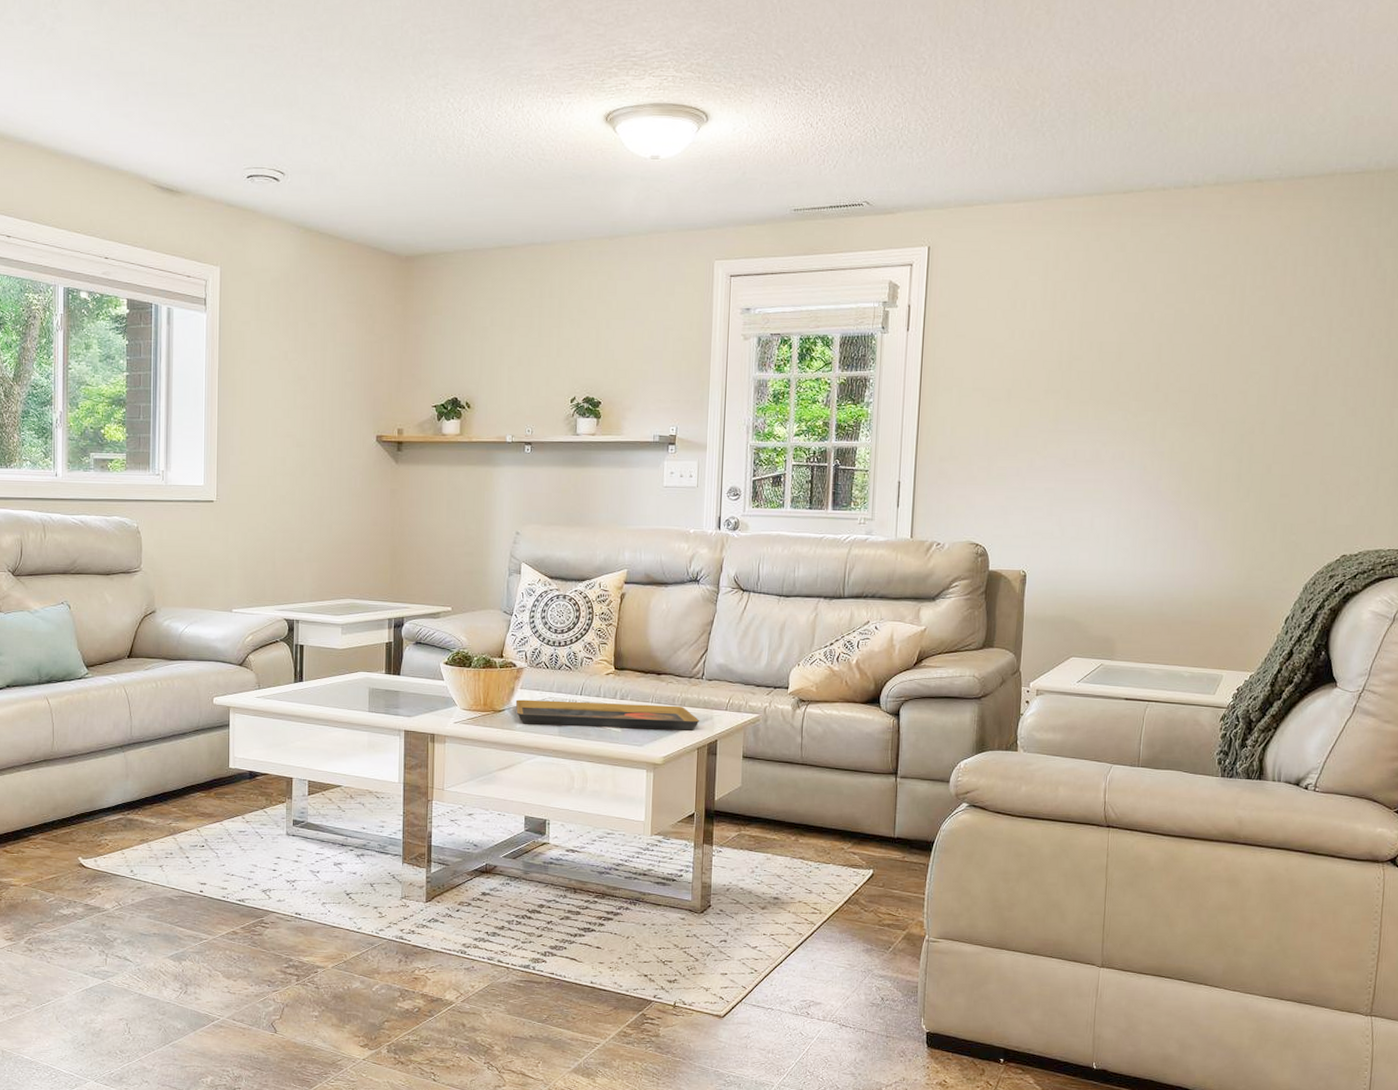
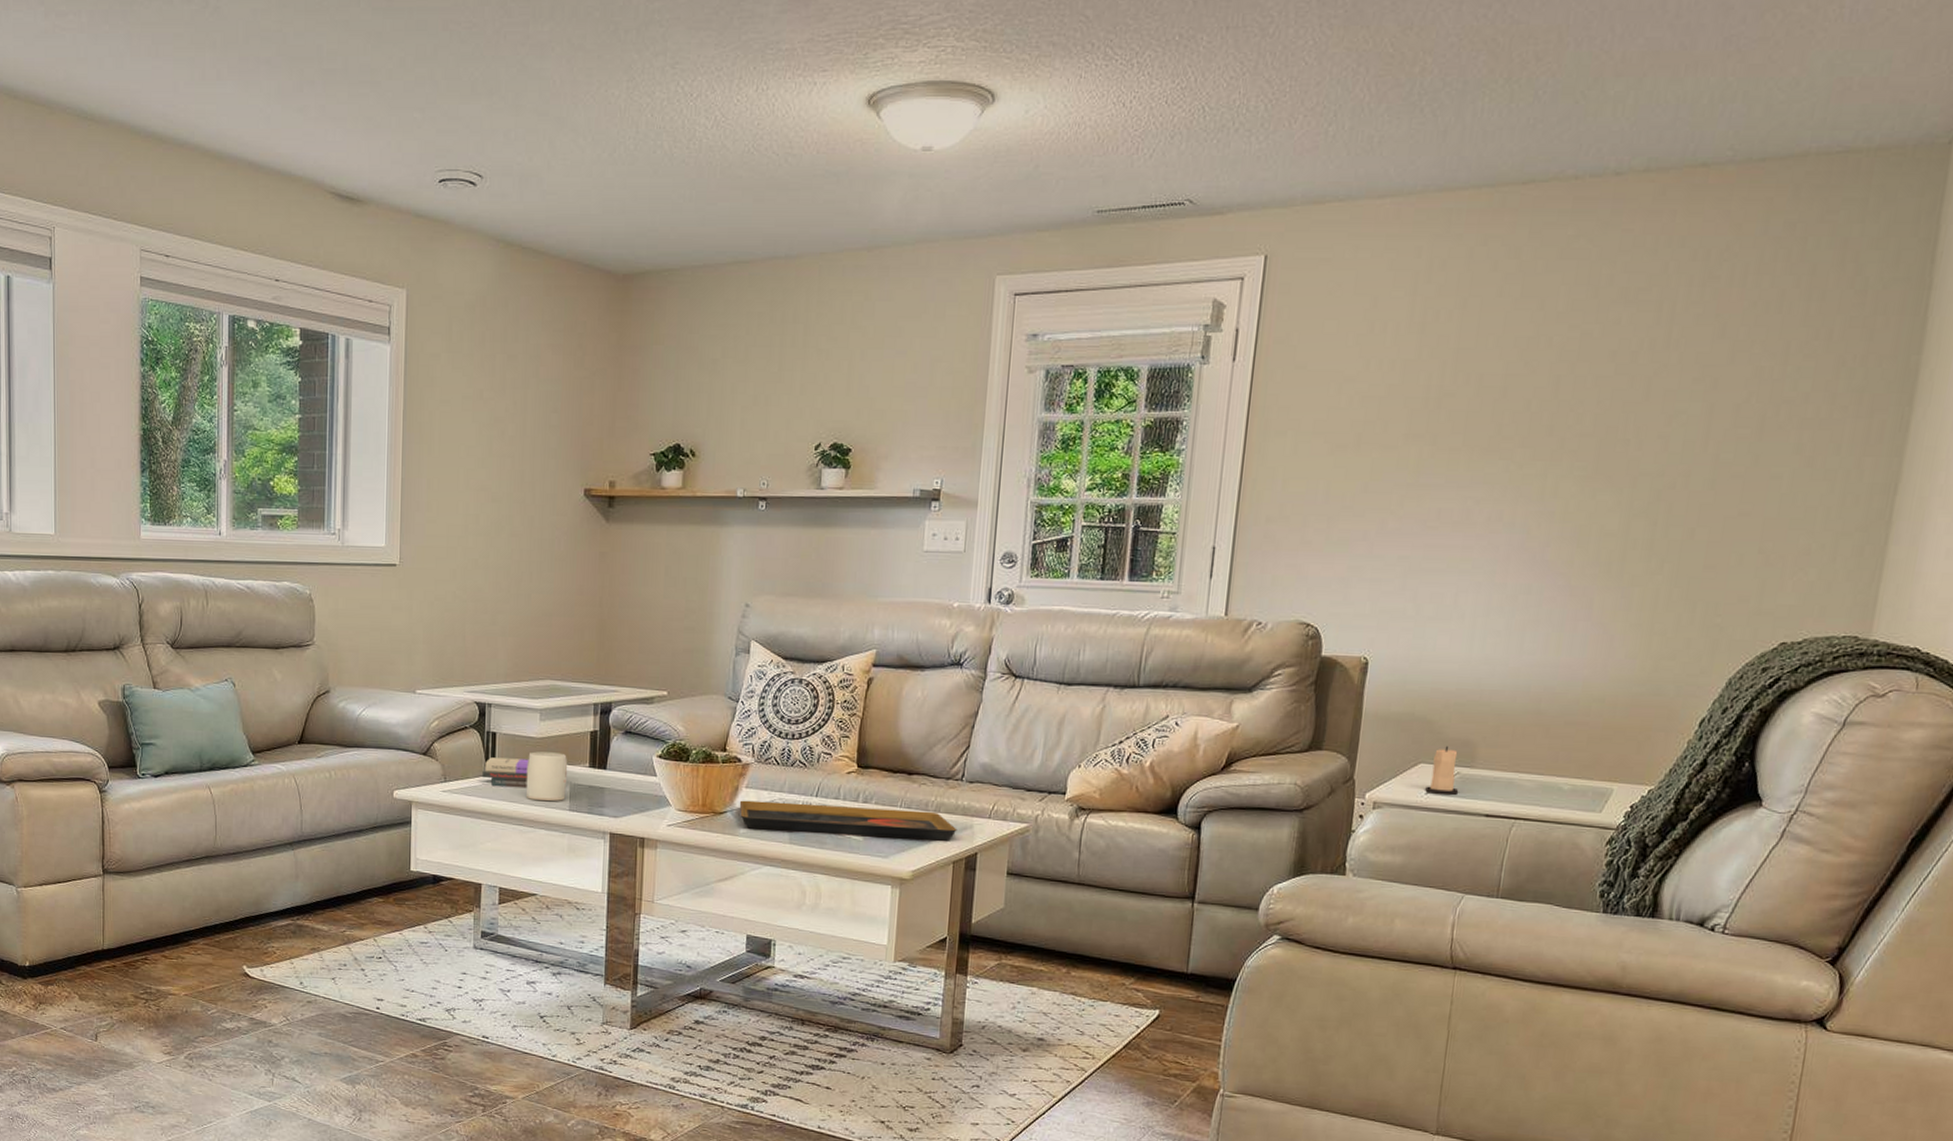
books: none [292,667,333,693] -> present [482,757,529,789]
mug: none [330,661,367,704] -> present [526,751,568,802]
candle: none [1077,643,1103,683] -> present [1425,746,1459,796]

